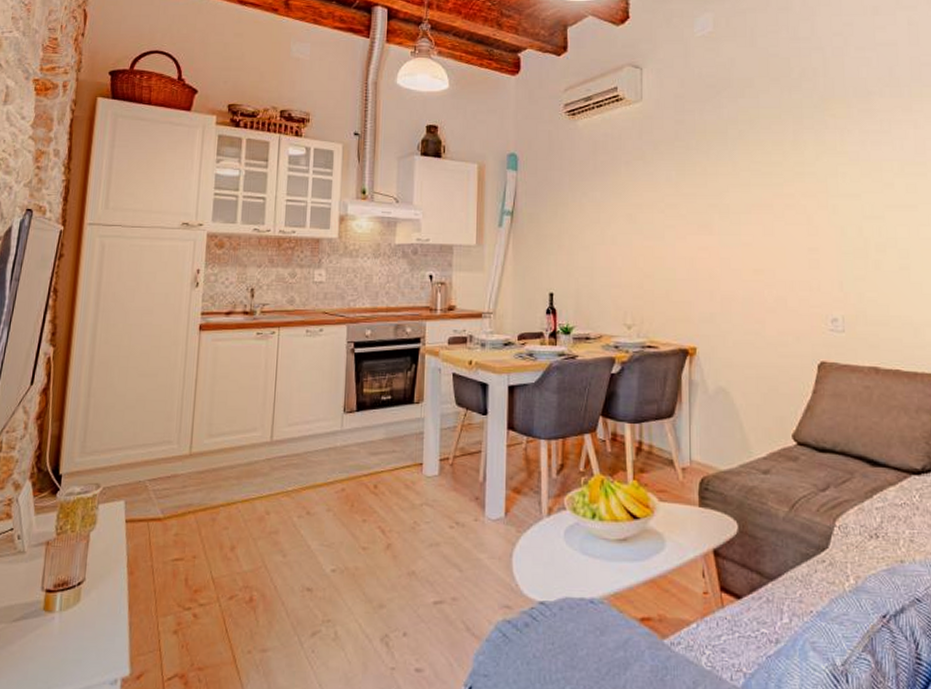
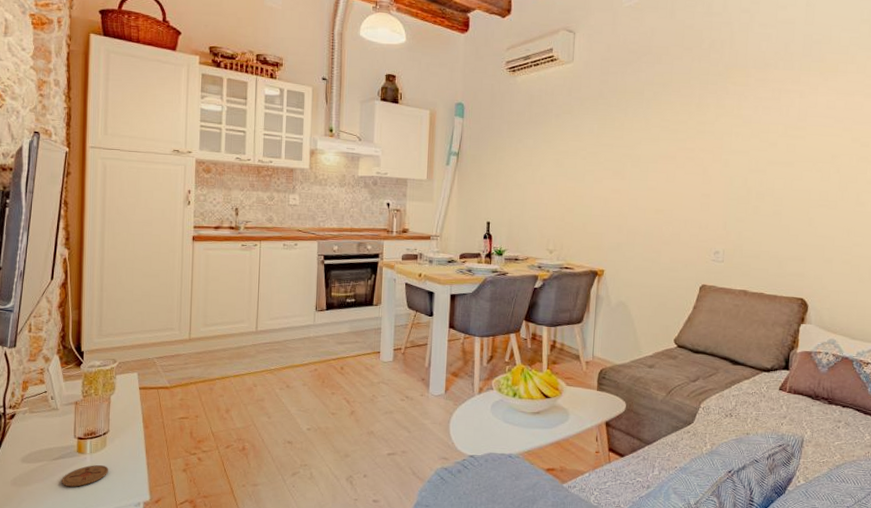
coaster: none [21,627,81,659] -> present [62,465,108,487]

